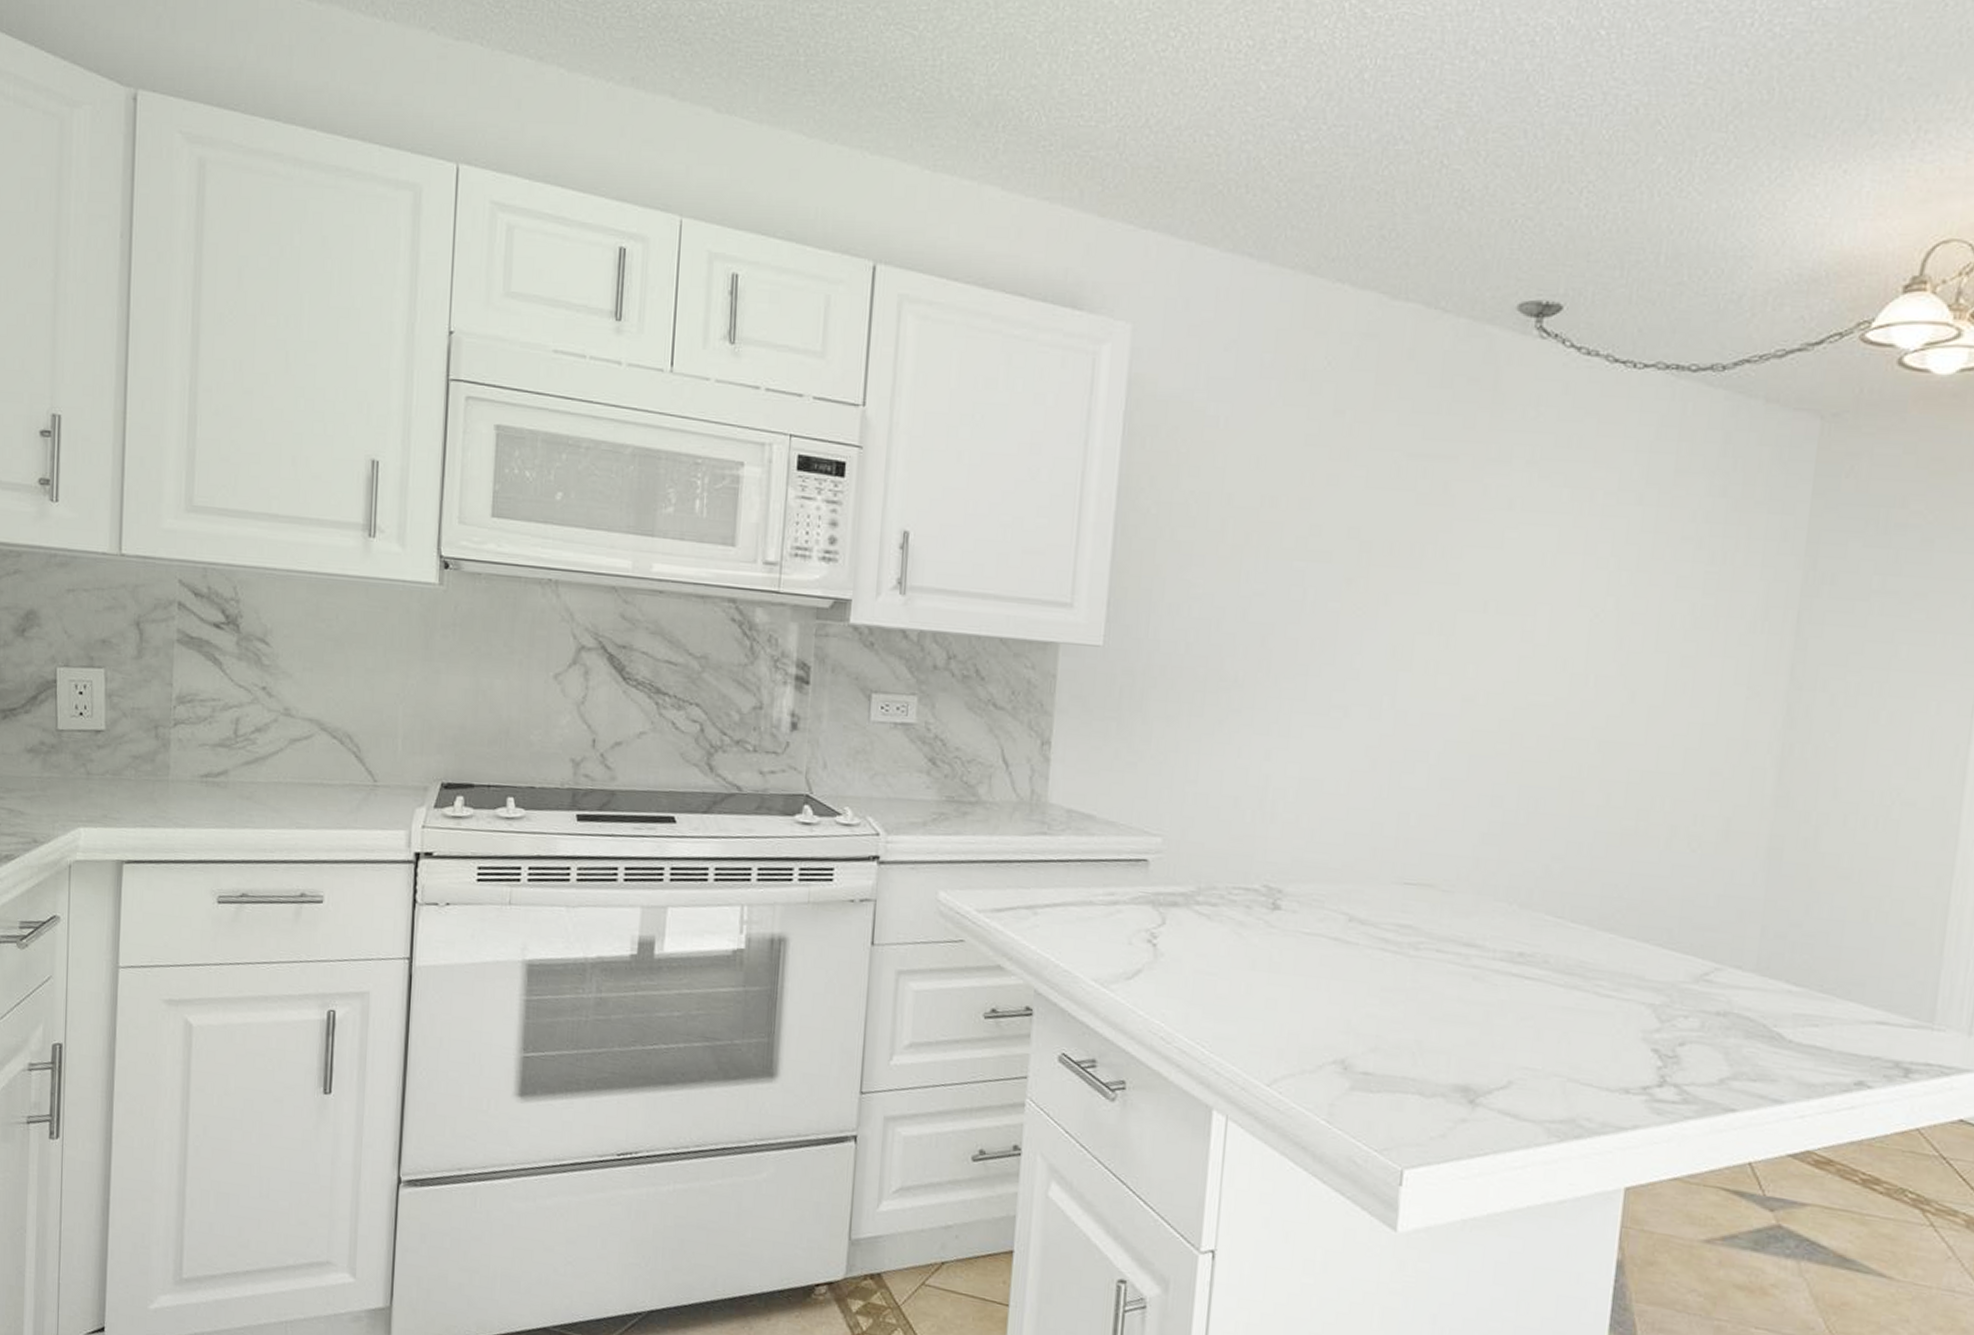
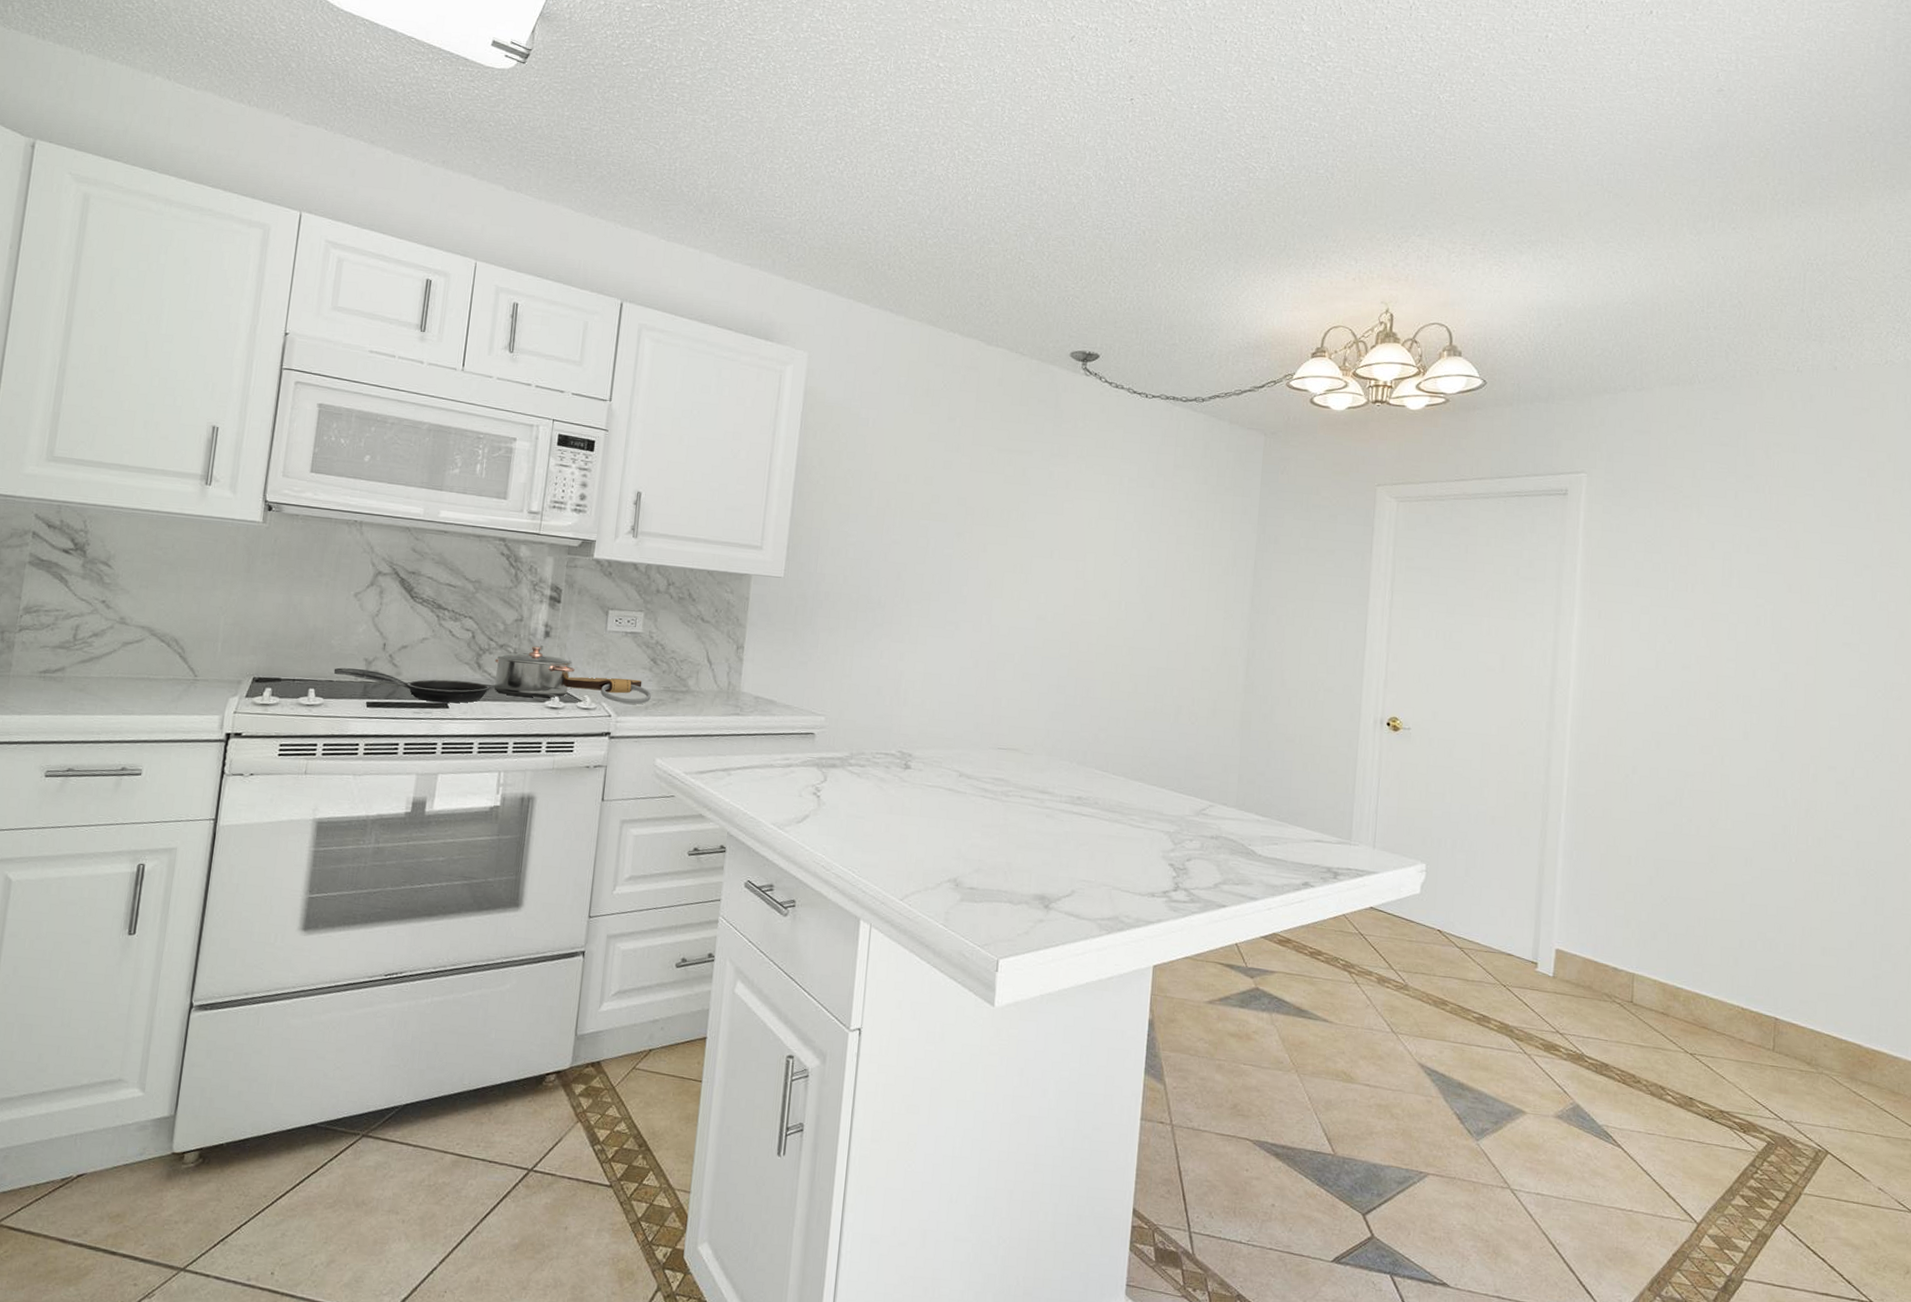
frying pan: none [535,770,726,817] -> present [333,667,490,703]
cooking pot: none [730,742,831,810] -> present [494,646,575,698]
cutting board: none [822,782,930,820] -> present [567,676,651,705]

